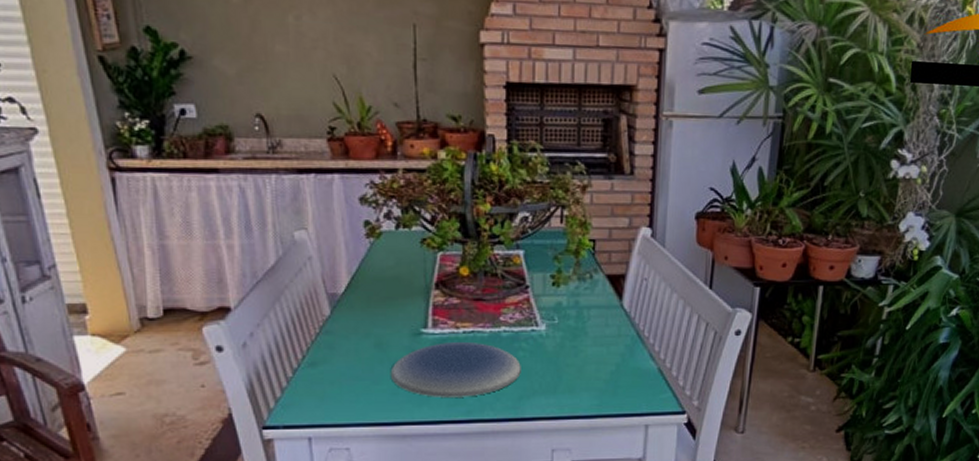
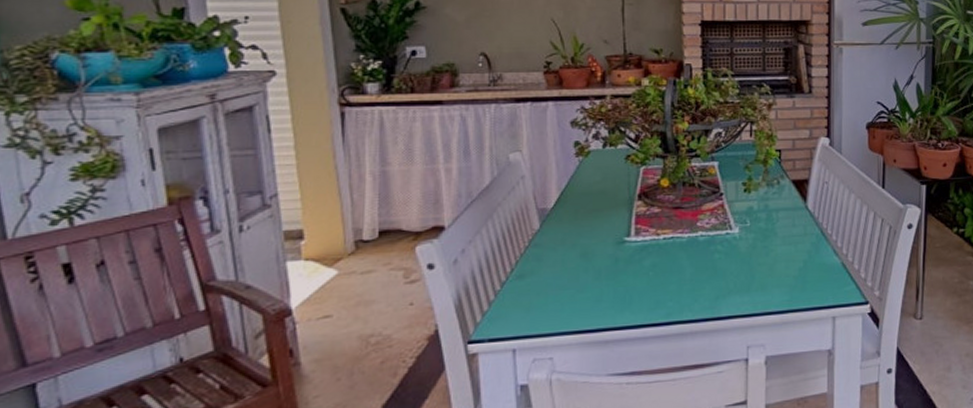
plate: present [390,341,521,397] -> none [594,247,717,302]

